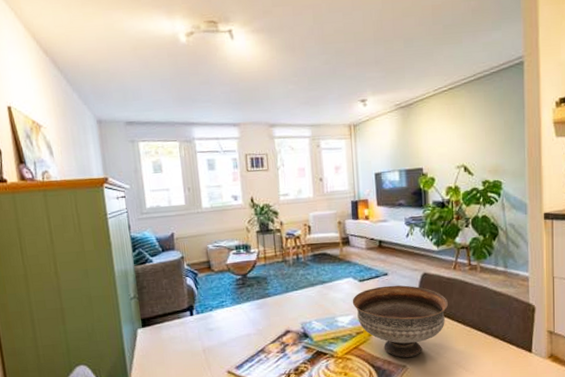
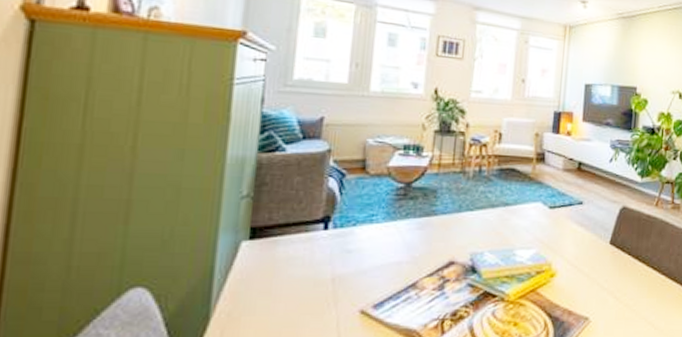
bowl: present [352,285,448,358] -> none [537,217,645,307]

